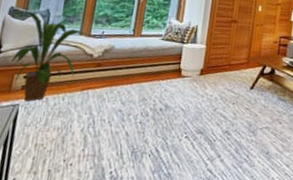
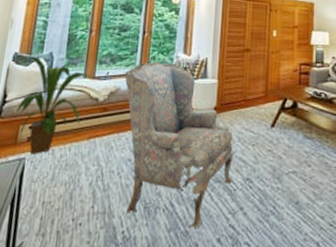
armchair: none [115,25,217,172] -> present [124,62,234,229]

